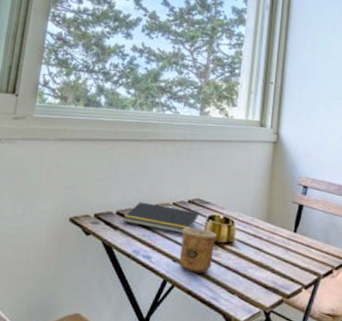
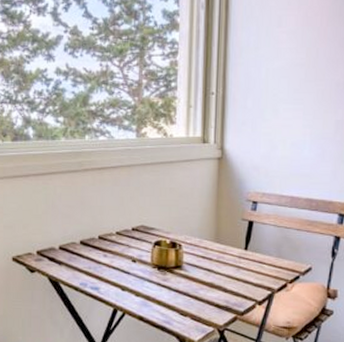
notepad: present [123,202,199,233] -> none [67,234,145,262]
cup: present [179,227,217,274] -> none [128,255,165,299]

